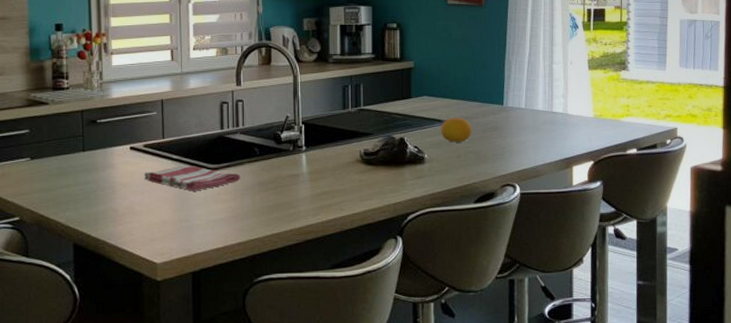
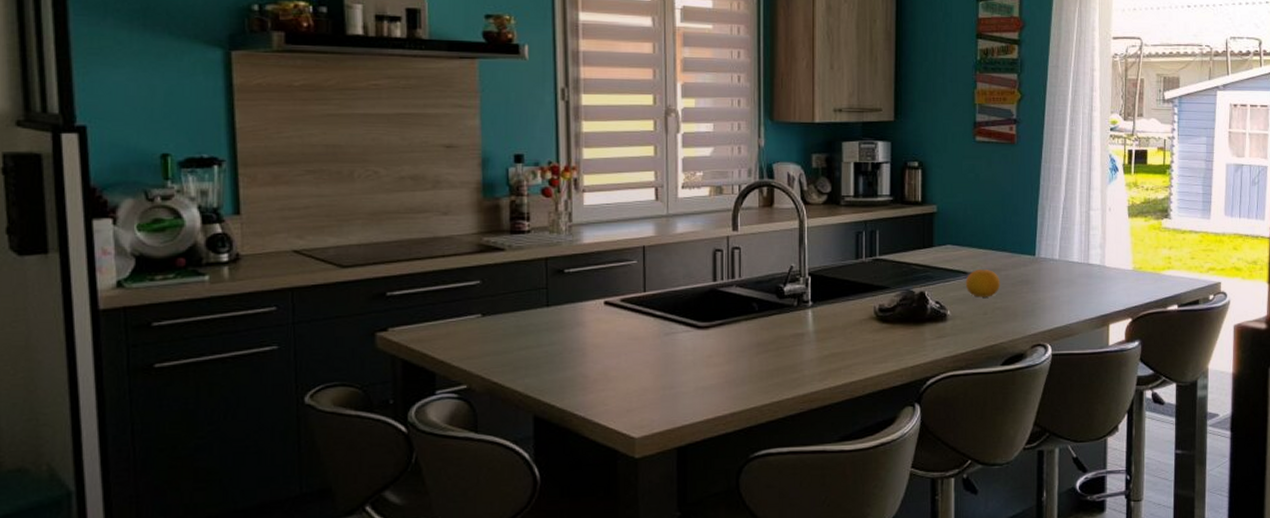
dish towel: present [144,165,241,191] -> none [620,323,736,354]

